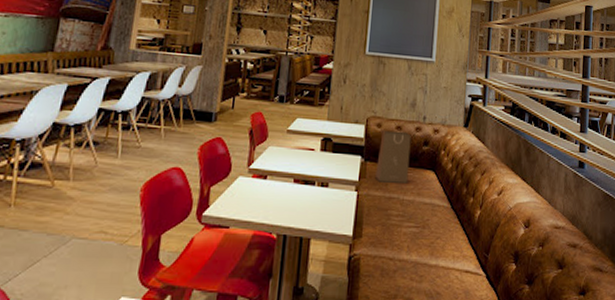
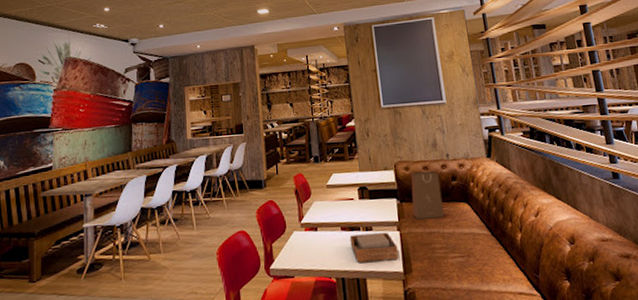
napkin holder: none [300,189,352,223] -> present [349,232,399,263]

